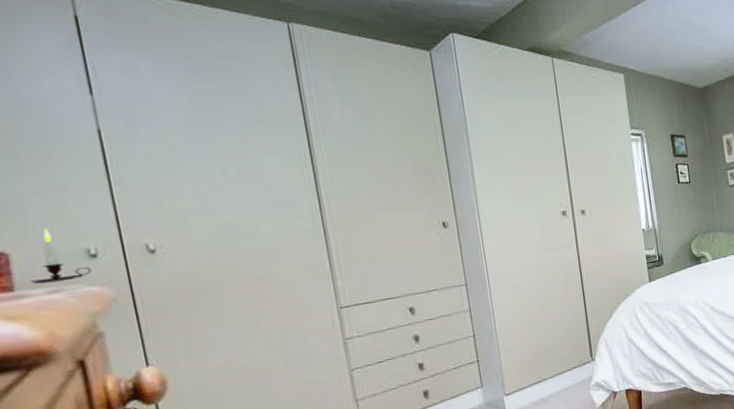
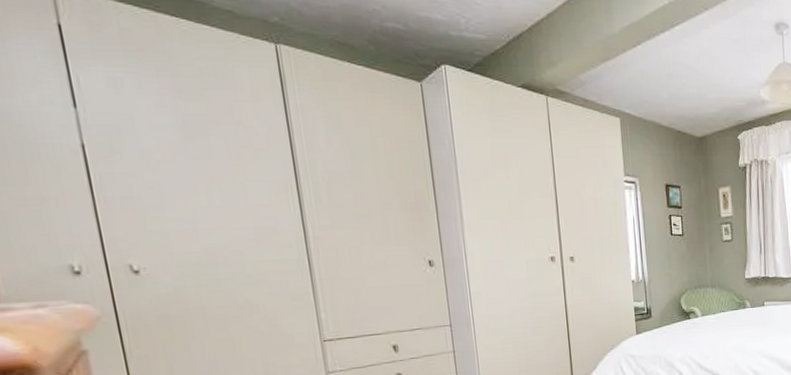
candle: present [30,229,92,284] -> none [15,243,76,298]

